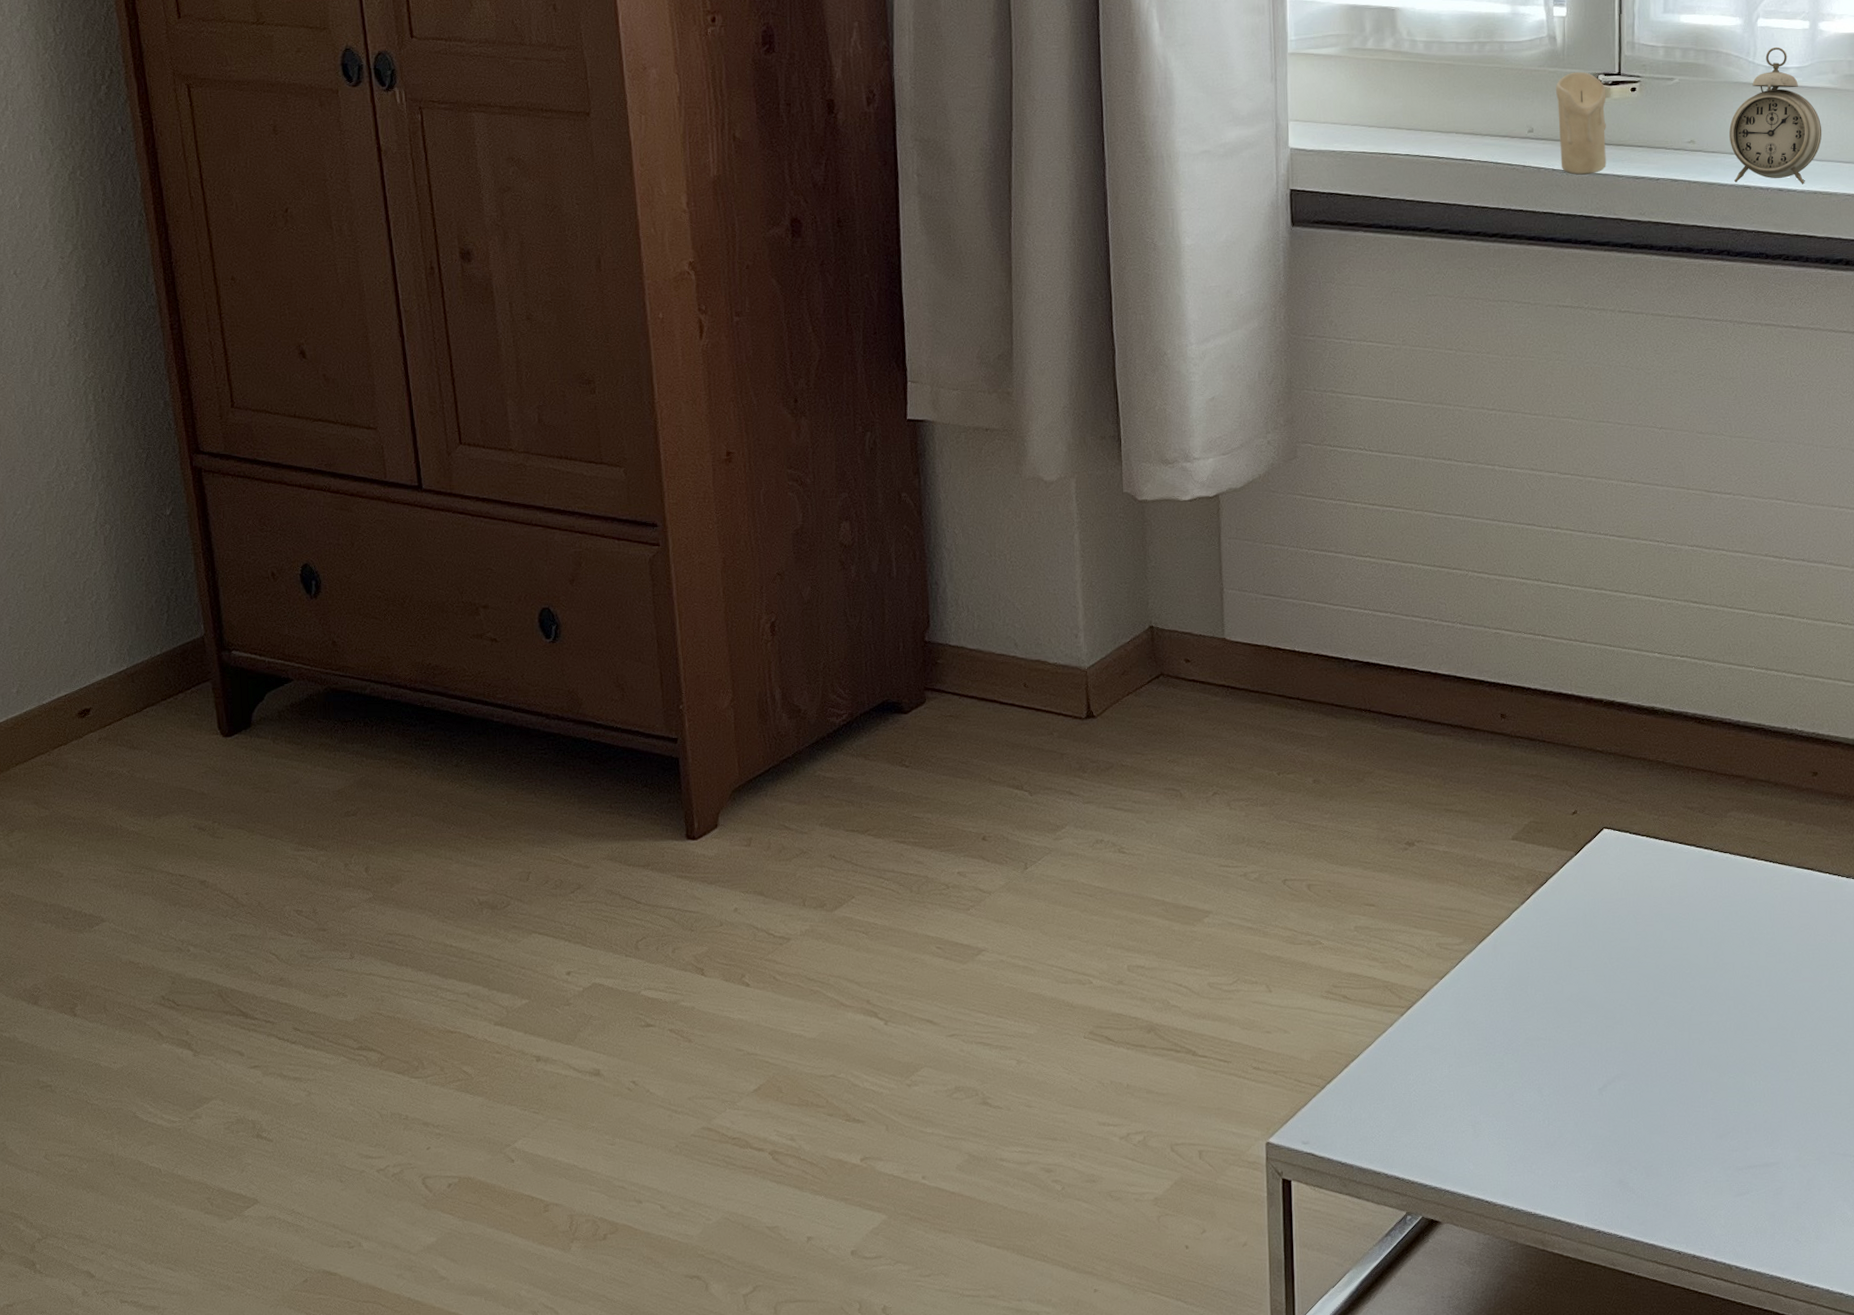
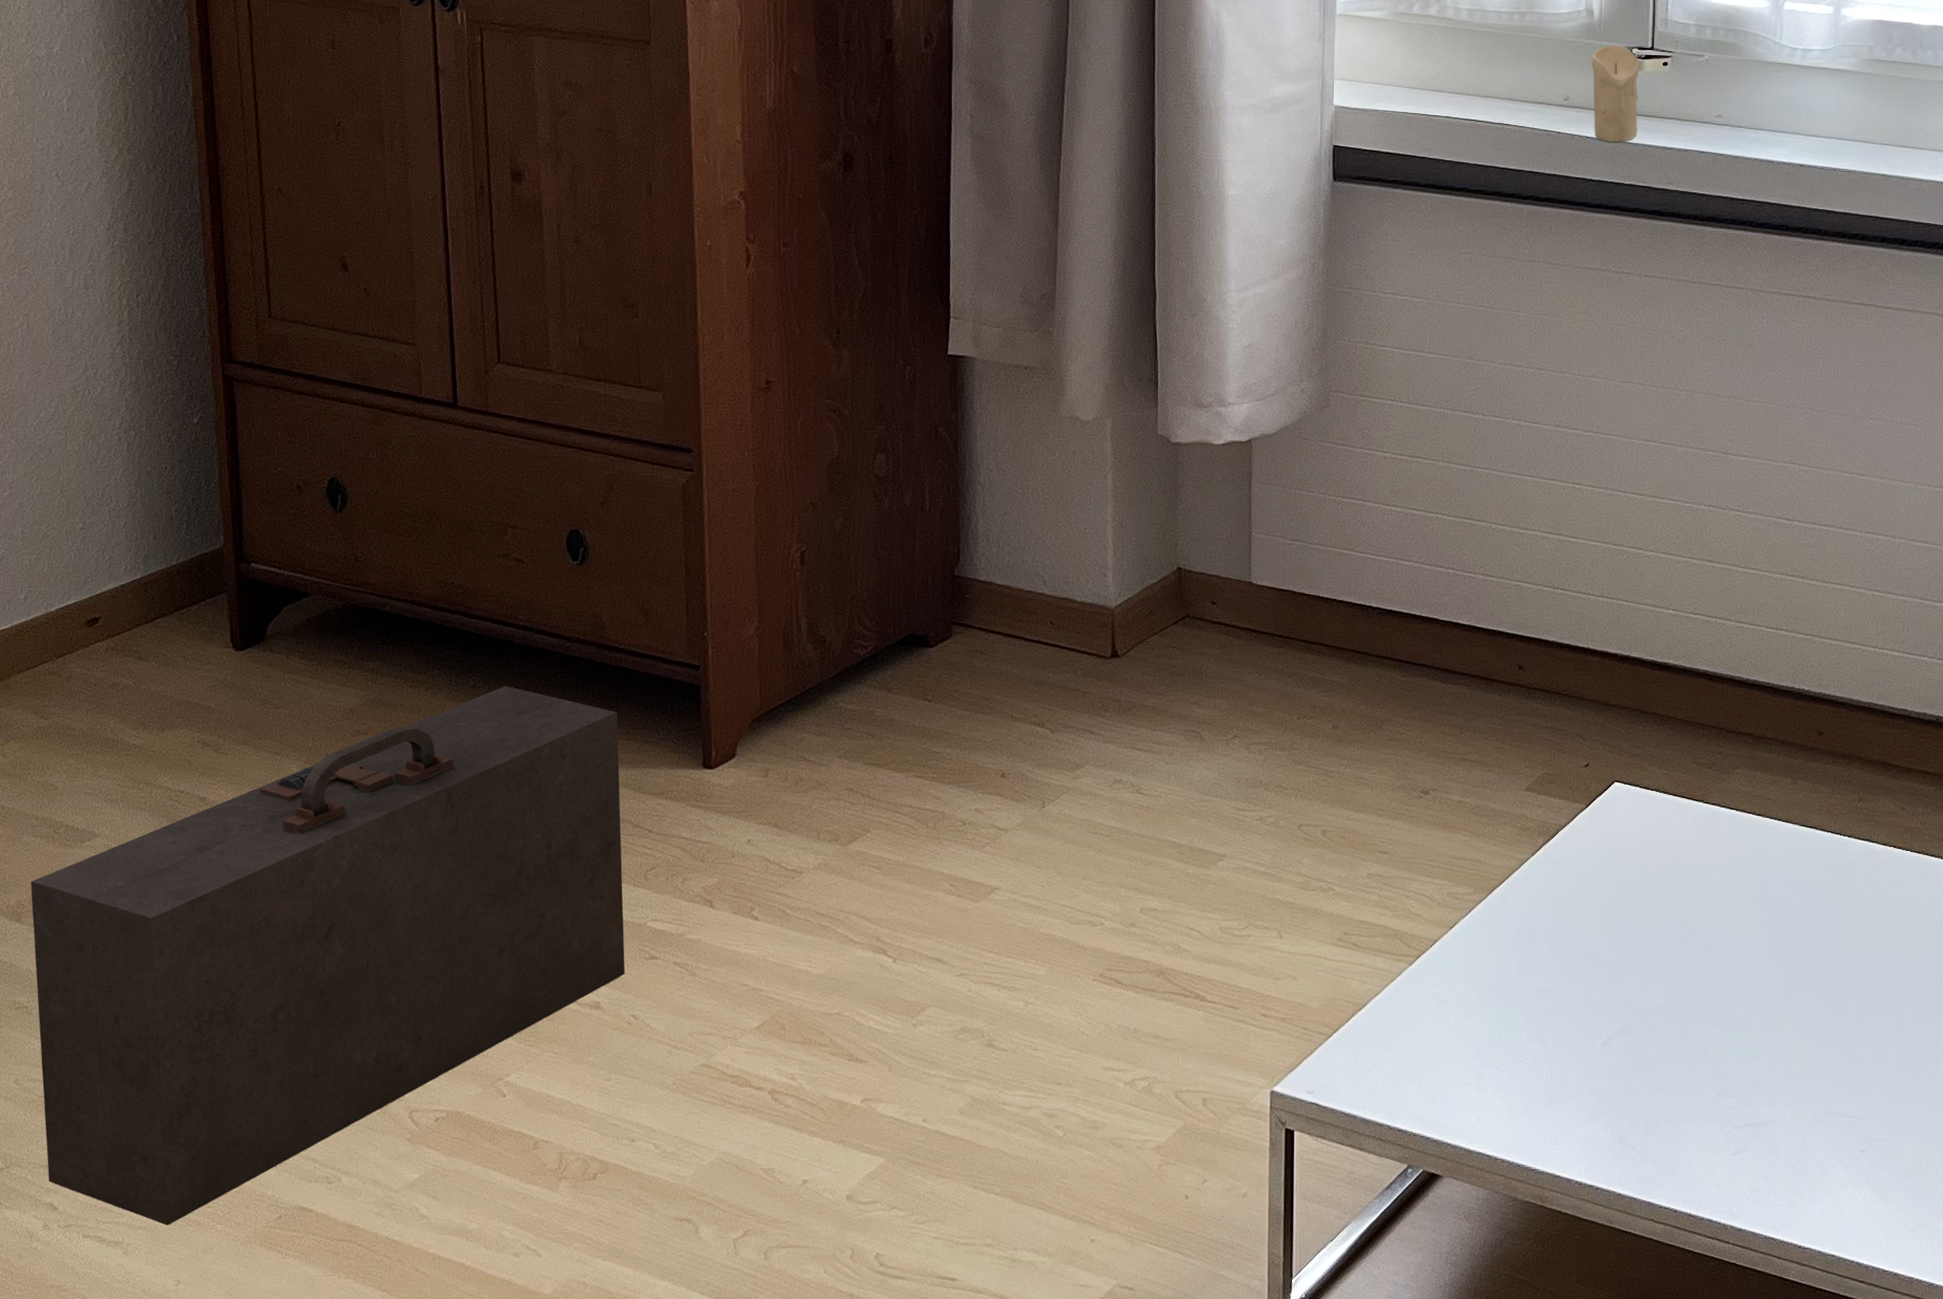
suitcase: none [44,764,622,1290] -> present [30,686,625,1225]
alarm clock: present [1728,47,1822,185] -> none [1754,30,1843,161]

